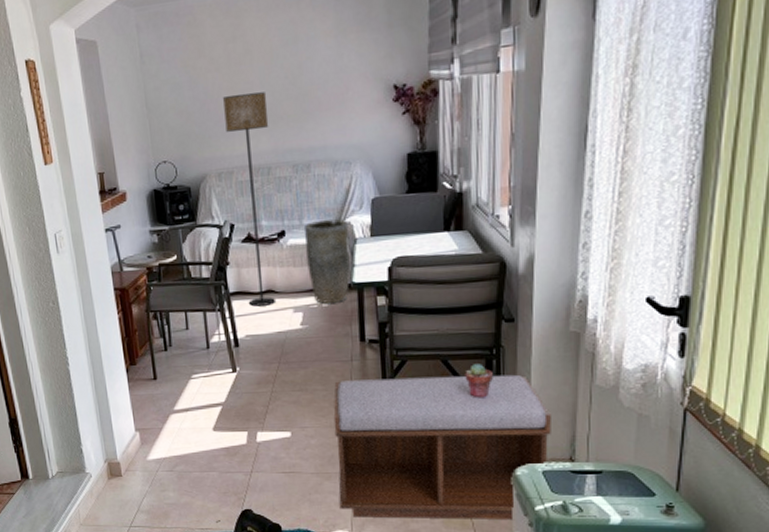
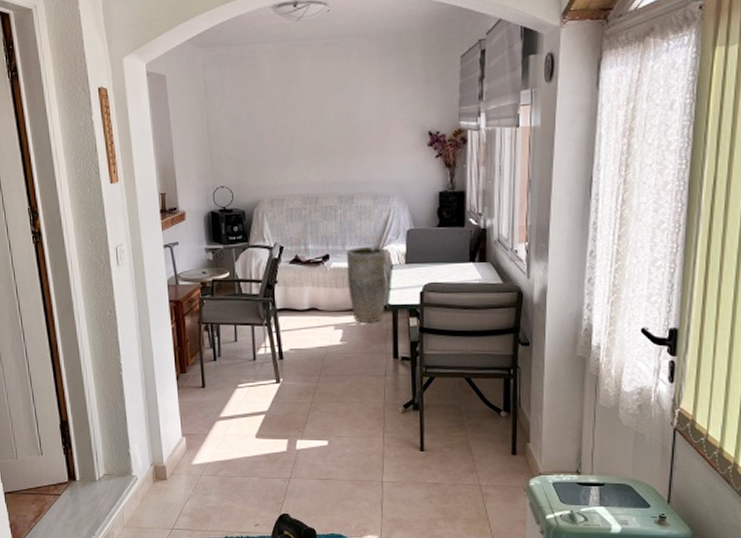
floor lamp: present [223,92,275,307] -> none [278,130,318,323]
bench: present [333,374,551,520] -> none [367,392,561,527]
potted succulent: present [465,364,493,399] -> none [486,382,510,414]

